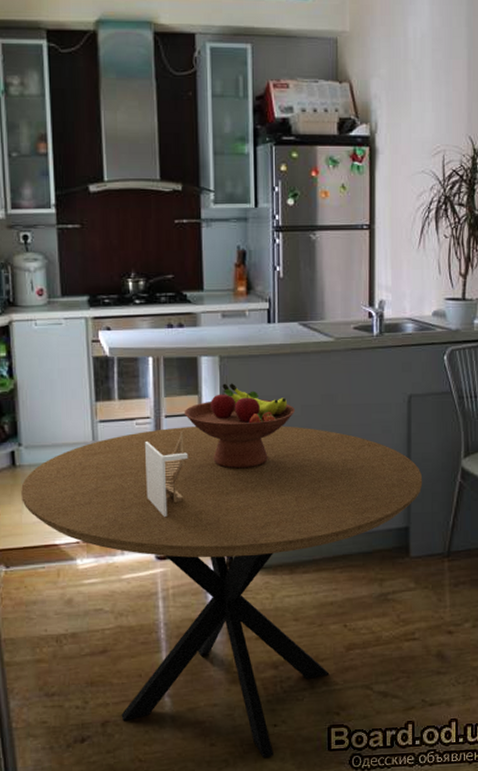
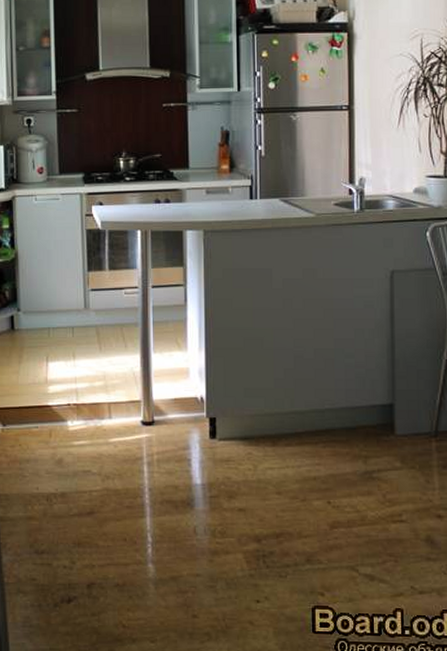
dining table: present [21,426,423,758] -> none [19,297,407,635]
napkin holder: present [144,432,188,517] -> none [132,302,174,383]
fruit bowl: present [184,383,296,469] -> none [169,256,277,339]

